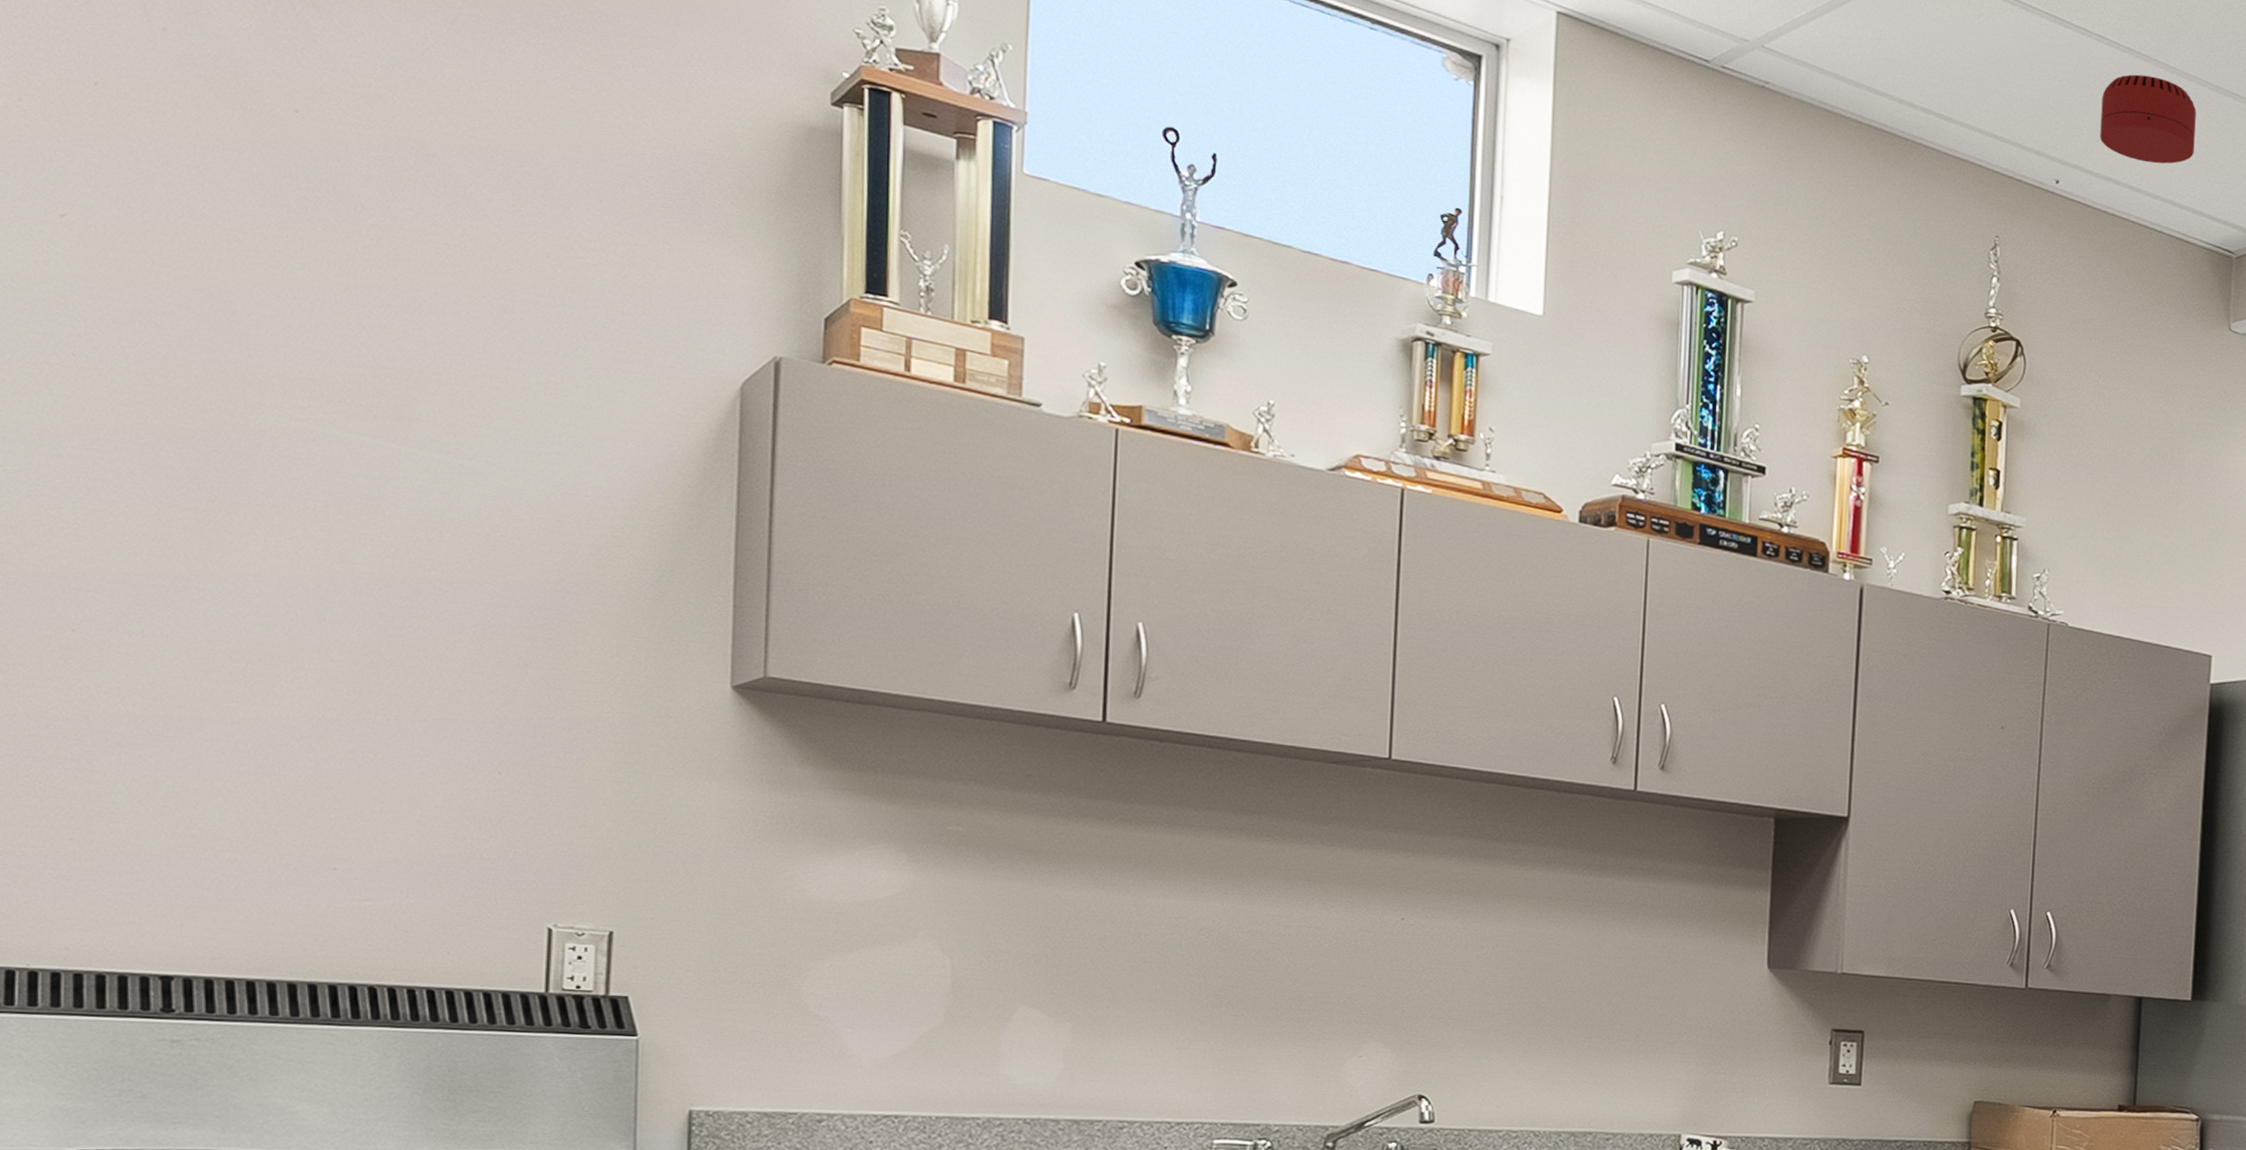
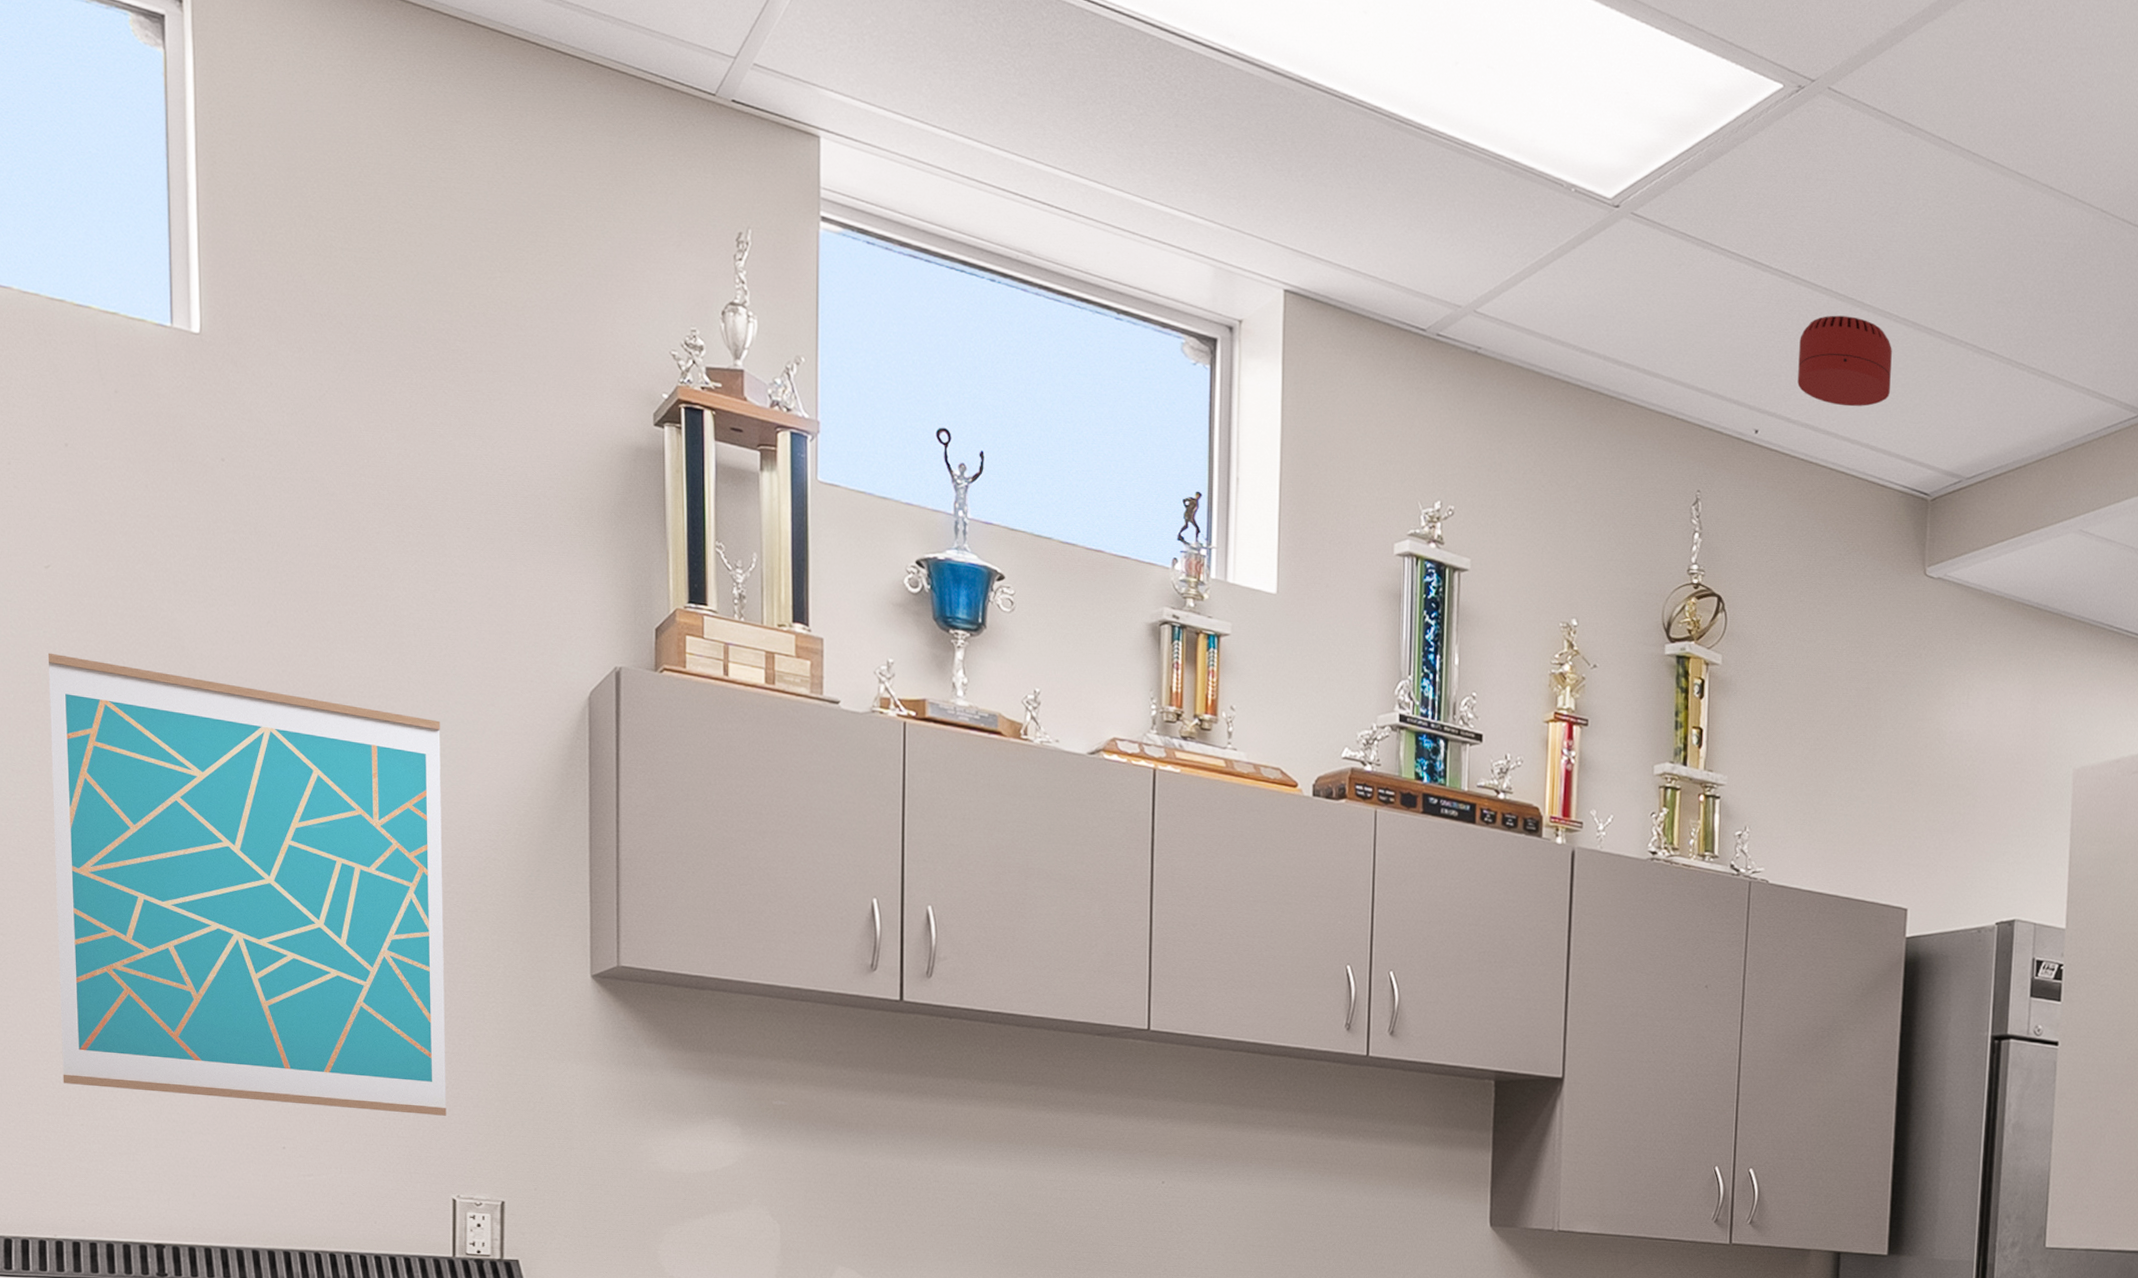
wall art: none [49,310,557,836] -> present [48,653,447,1116]

